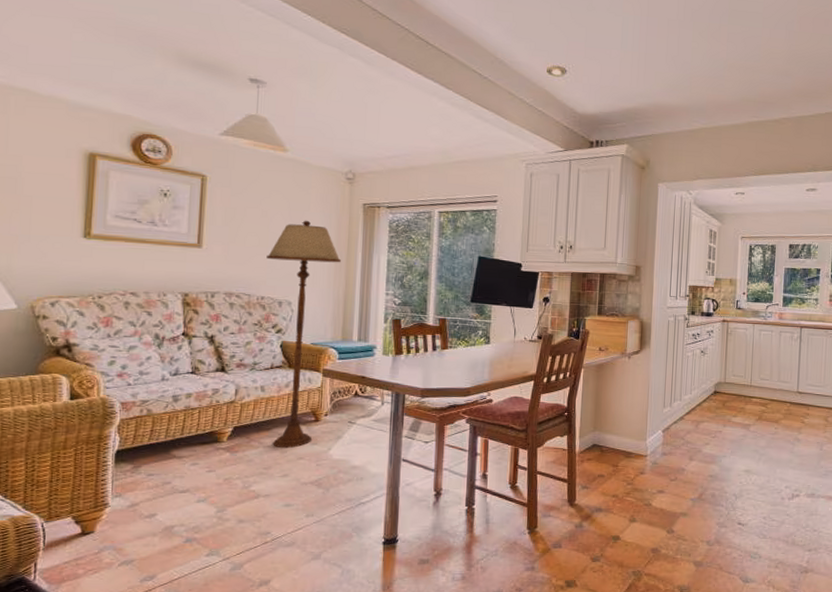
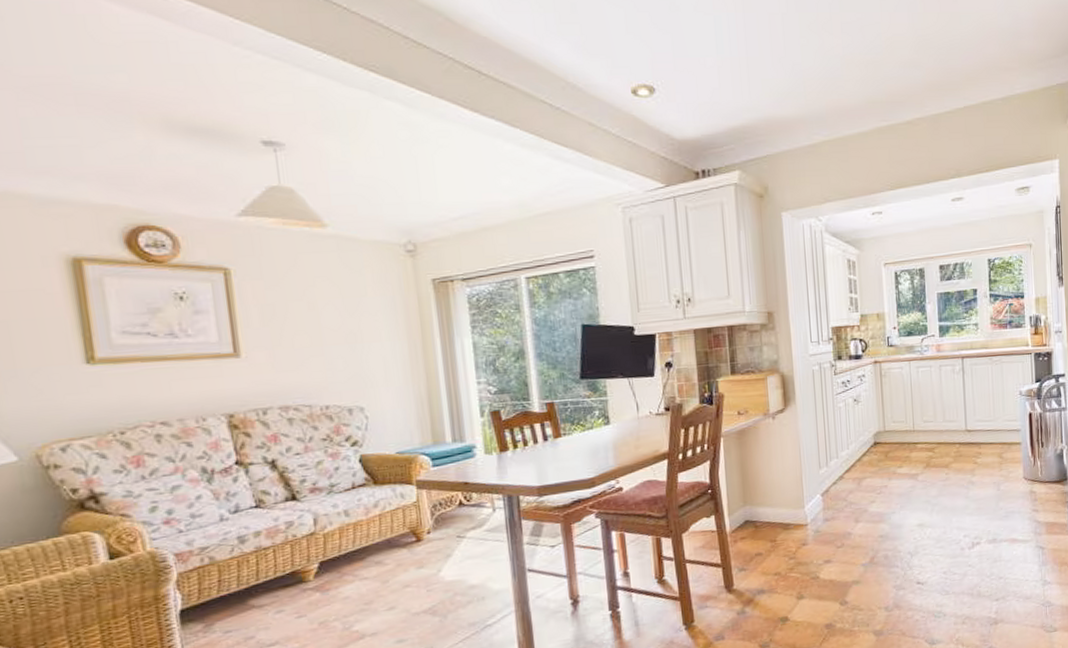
floor lamp: present [266,220,342,449] -> none [323,307,417,578]

